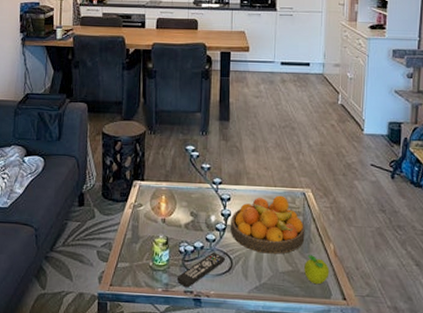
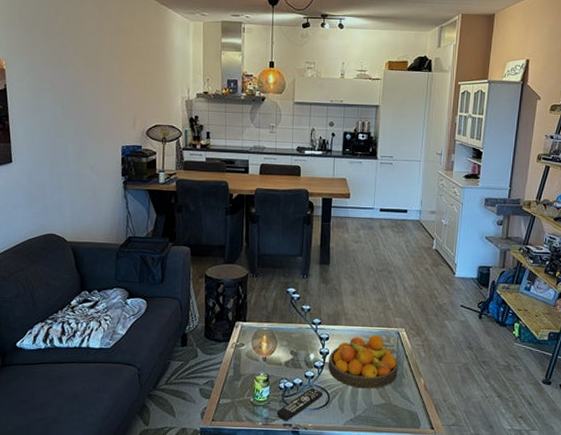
fruit: present [304,255,330,285] -> none [396,389,420,416]

